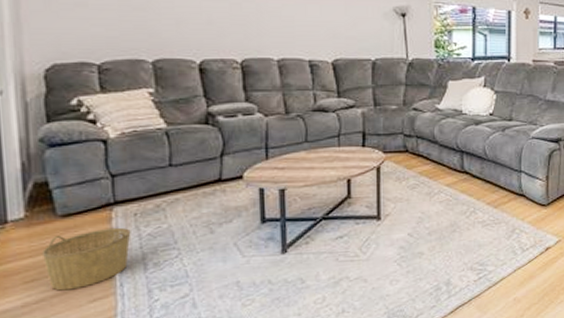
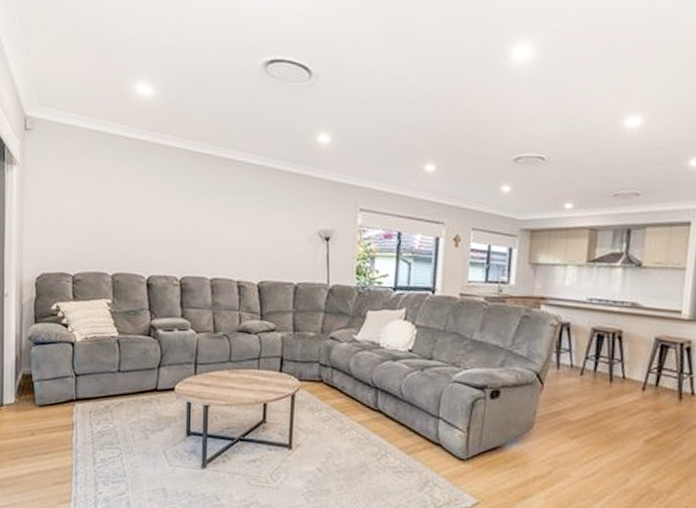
basket: present [41,227,131,291] -> none [23,421,86,472]

